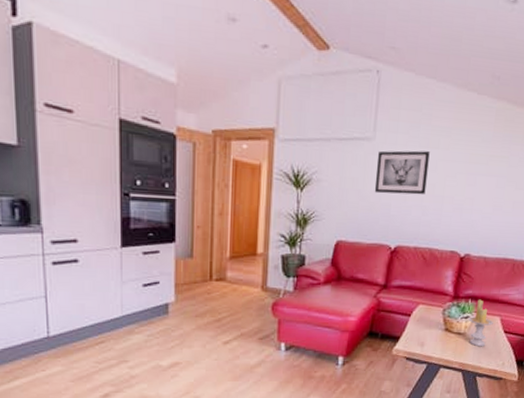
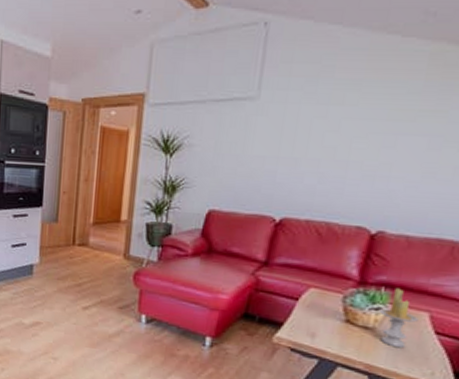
wall art: present [374,150,430,195] -> none [256,108,331,160]

